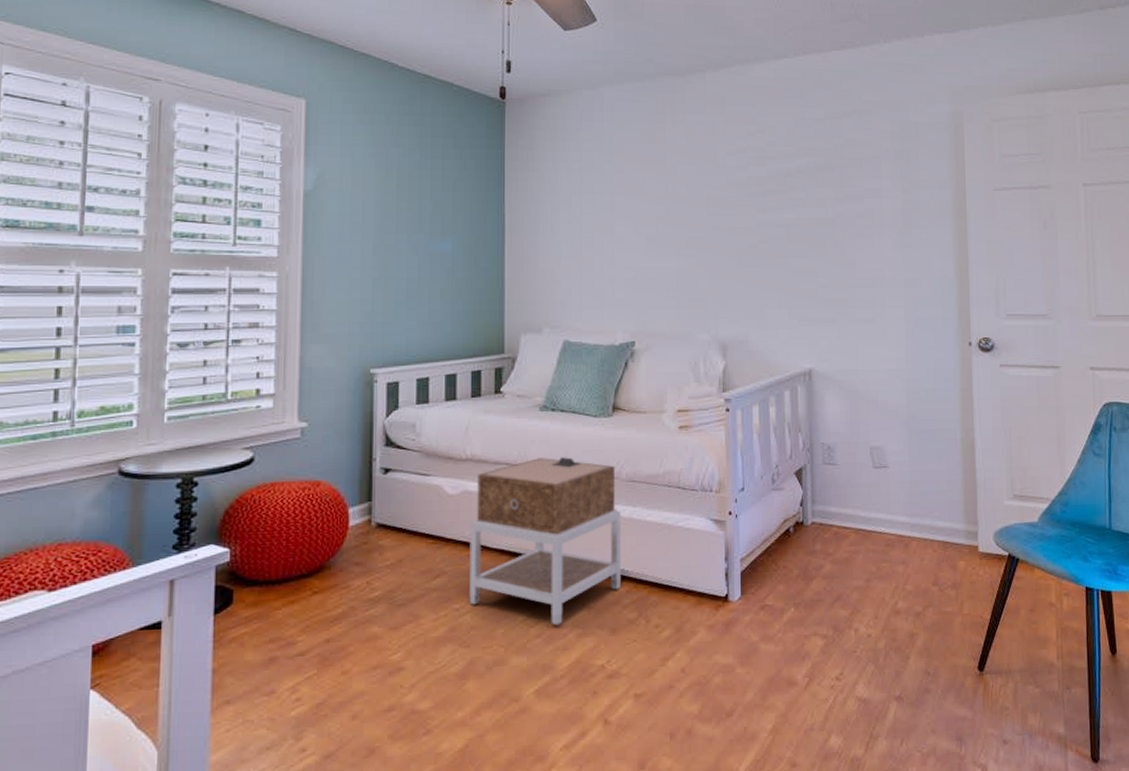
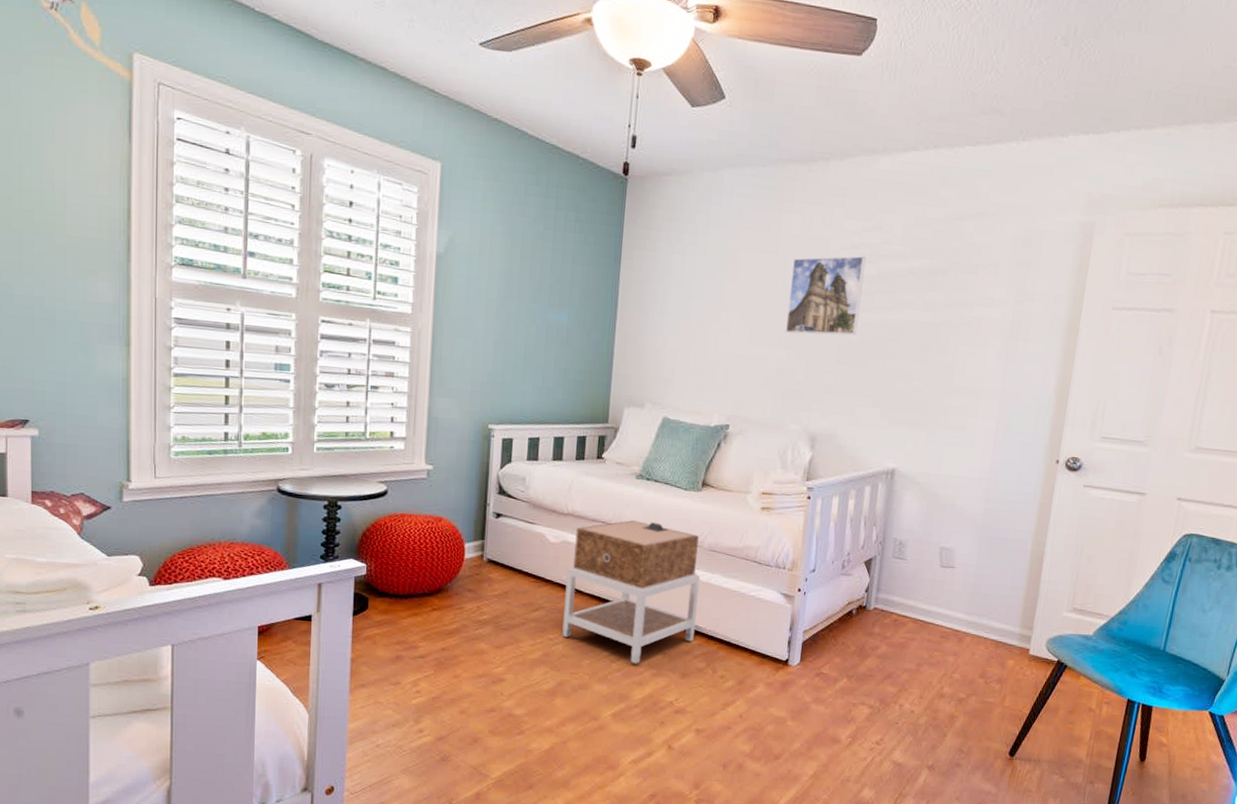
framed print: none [681,159,754,241] -> present [785,255,867,335]

